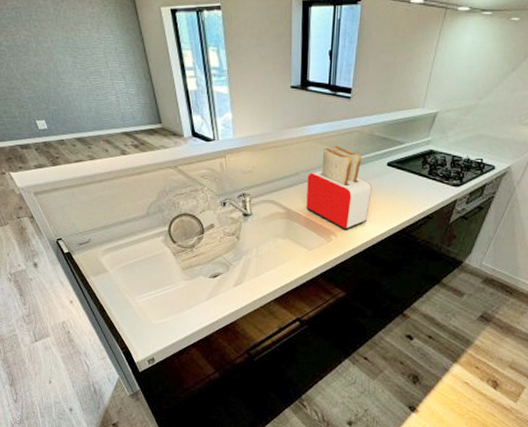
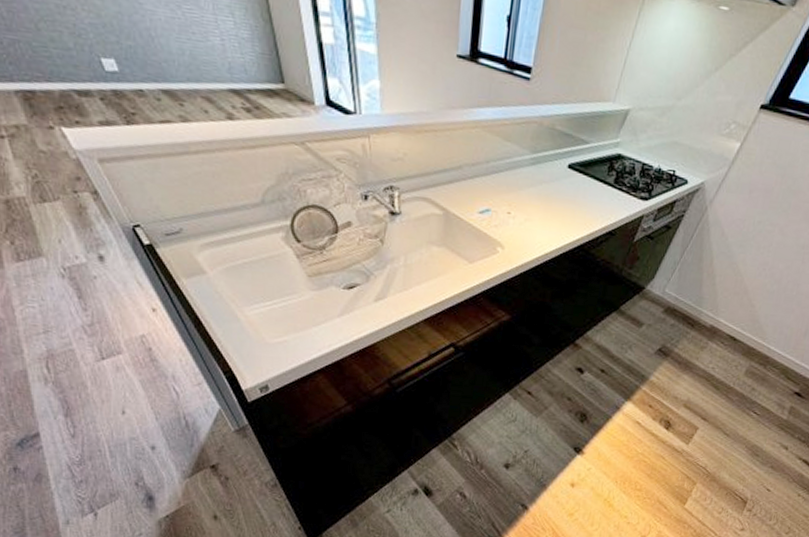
toaster: present [306,145,372,231] -> none [469,137,549,242]

